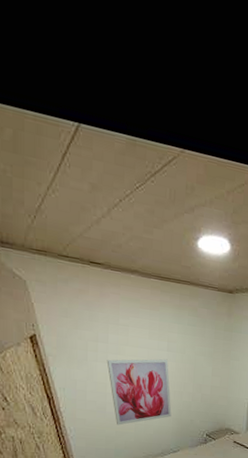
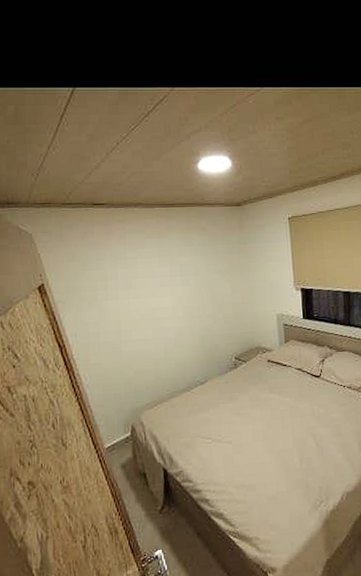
wall art: present [106,359,172,425] -> none [118,284,193,364]

